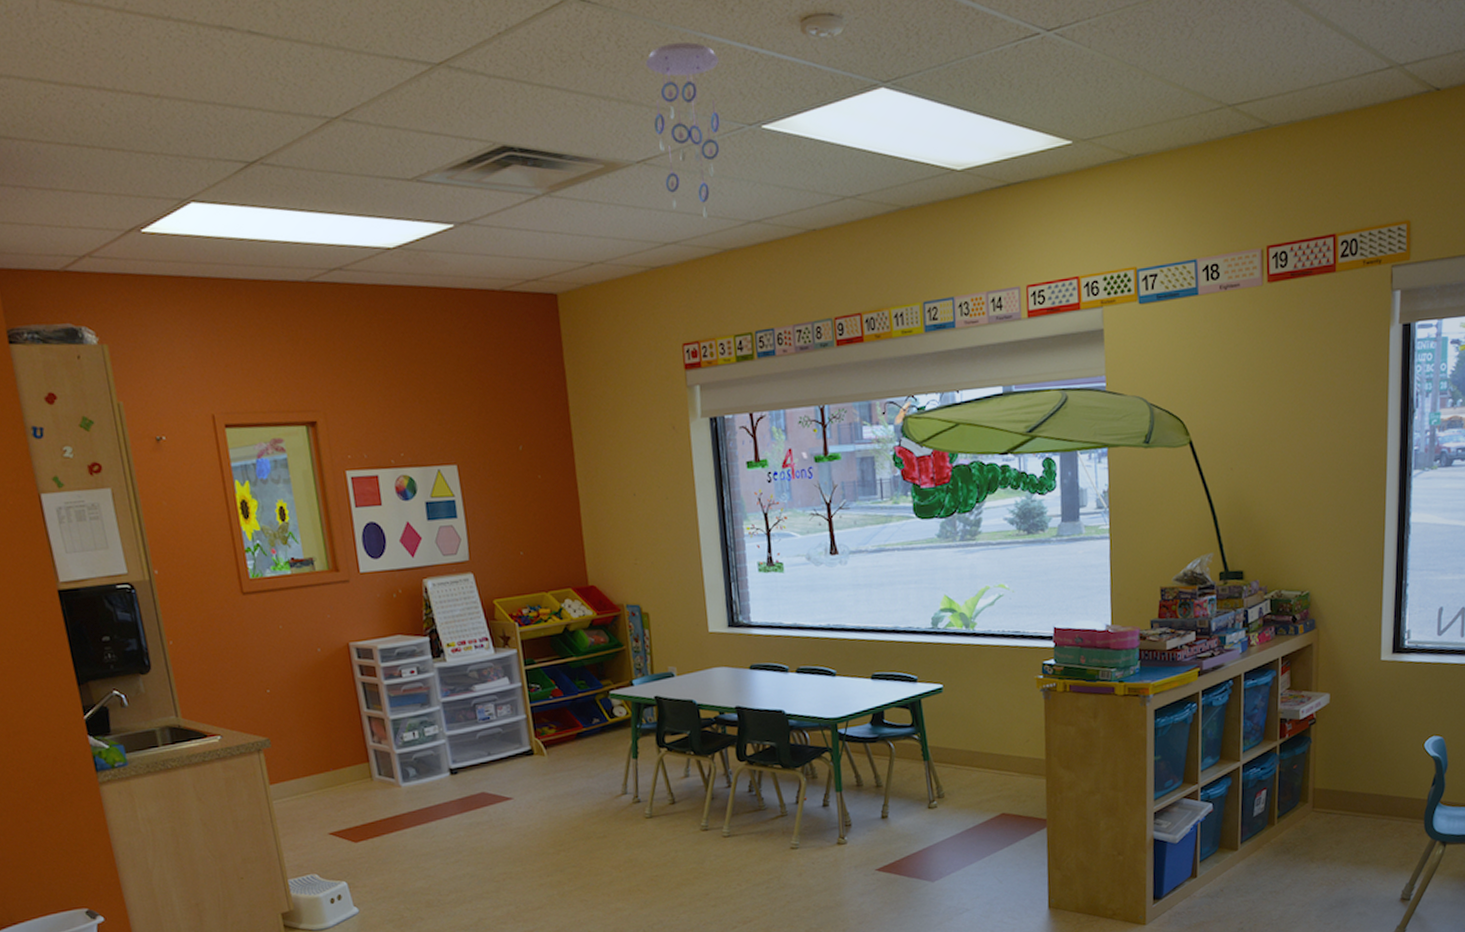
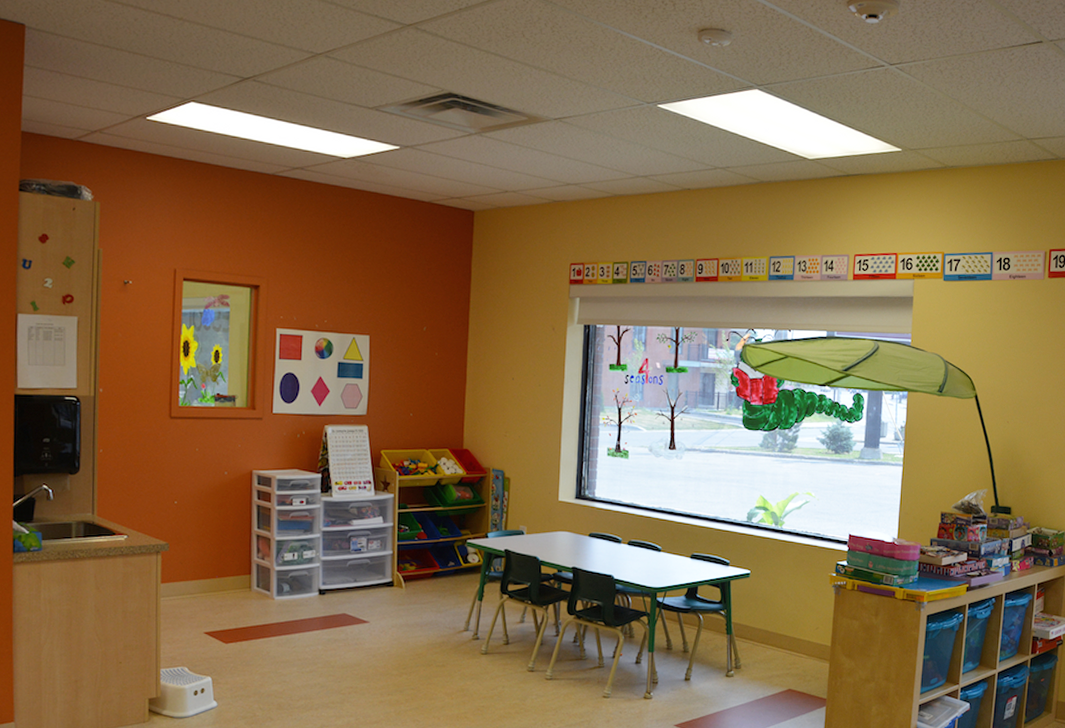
ceiling mobile: present [645,42,720,219] -> none [572,34,630,170]

